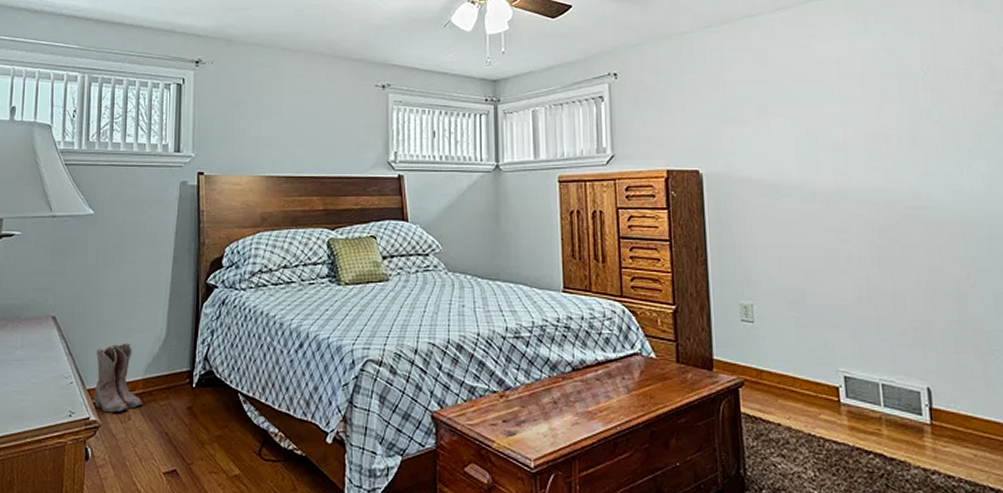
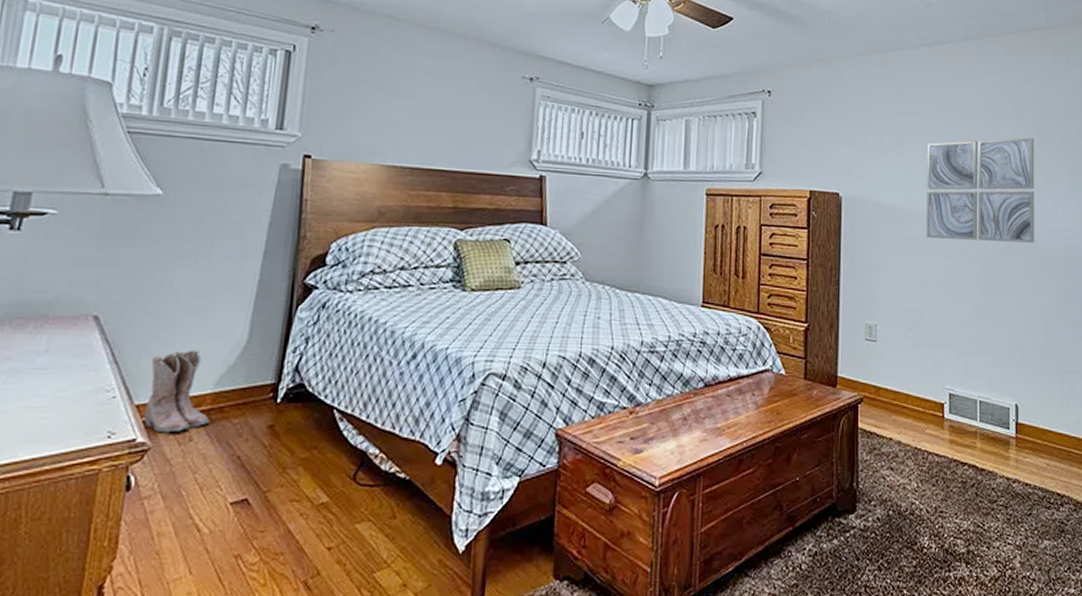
wall art: none [795,94,937,211] -> present [926,137,1035,243]

